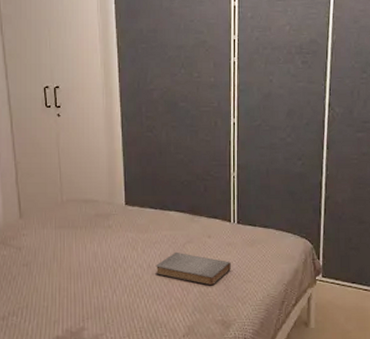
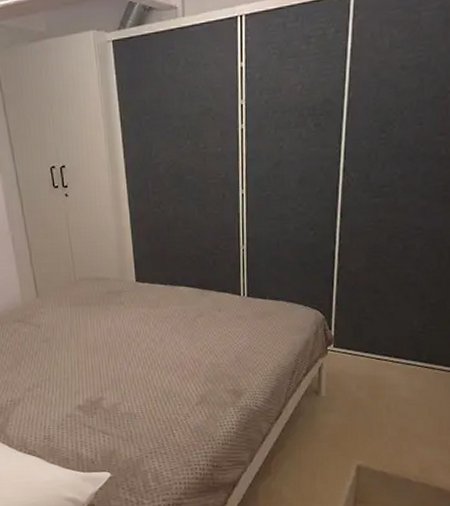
book: present [155,251,231,286] -> none [167,325,241,358]

